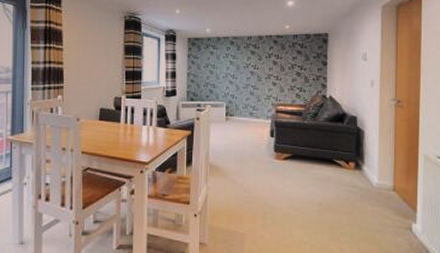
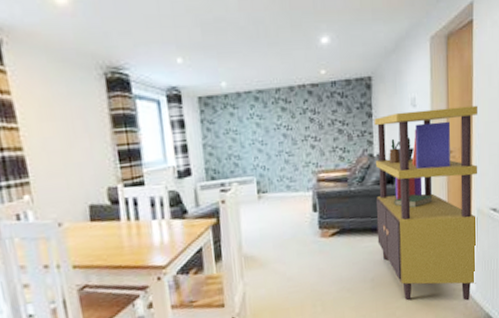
bookcase: none [326,64,425,240] -> present [374,105,478,301]

